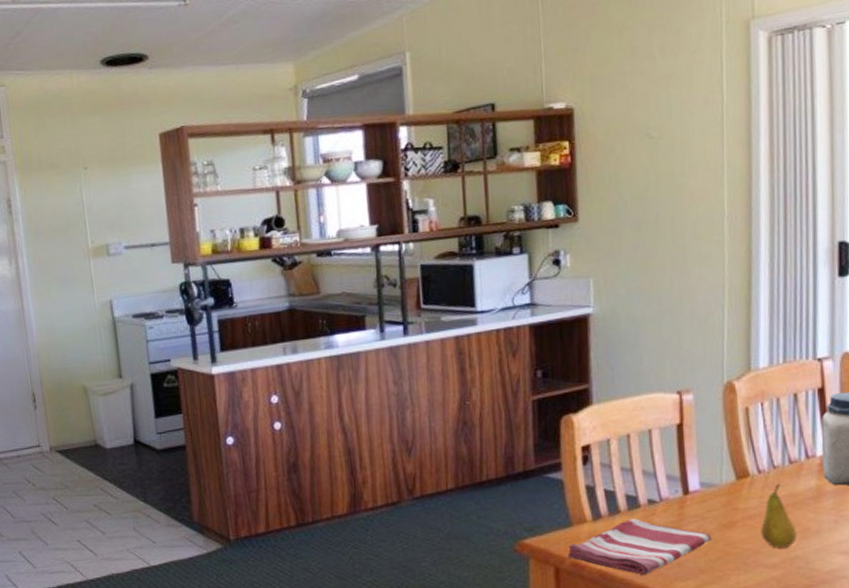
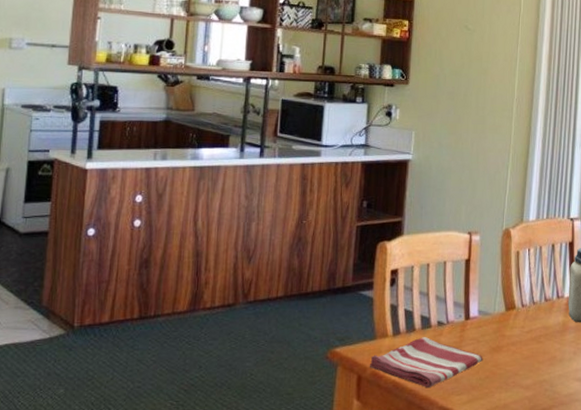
fruit: present [761,484,797,548] -> none [520,317,546,372]

